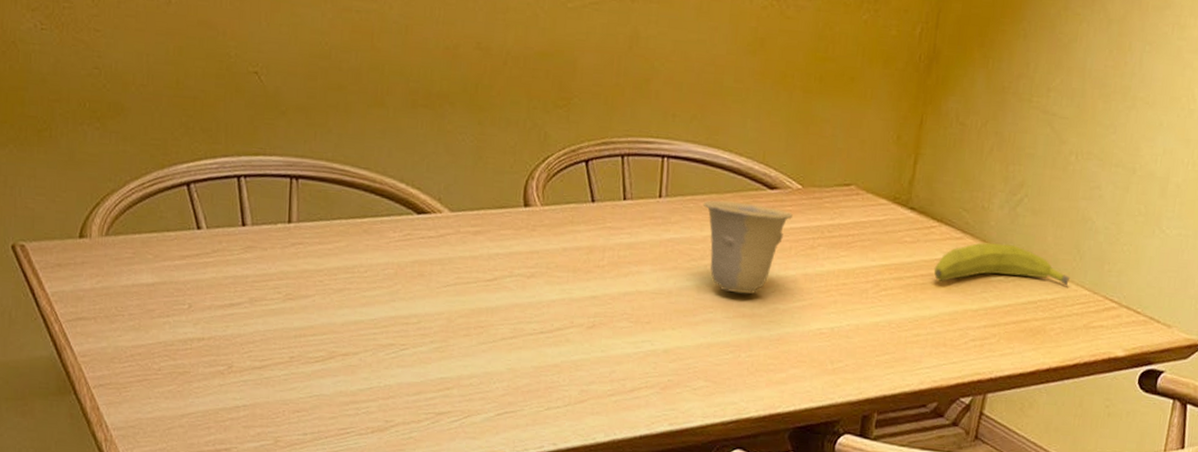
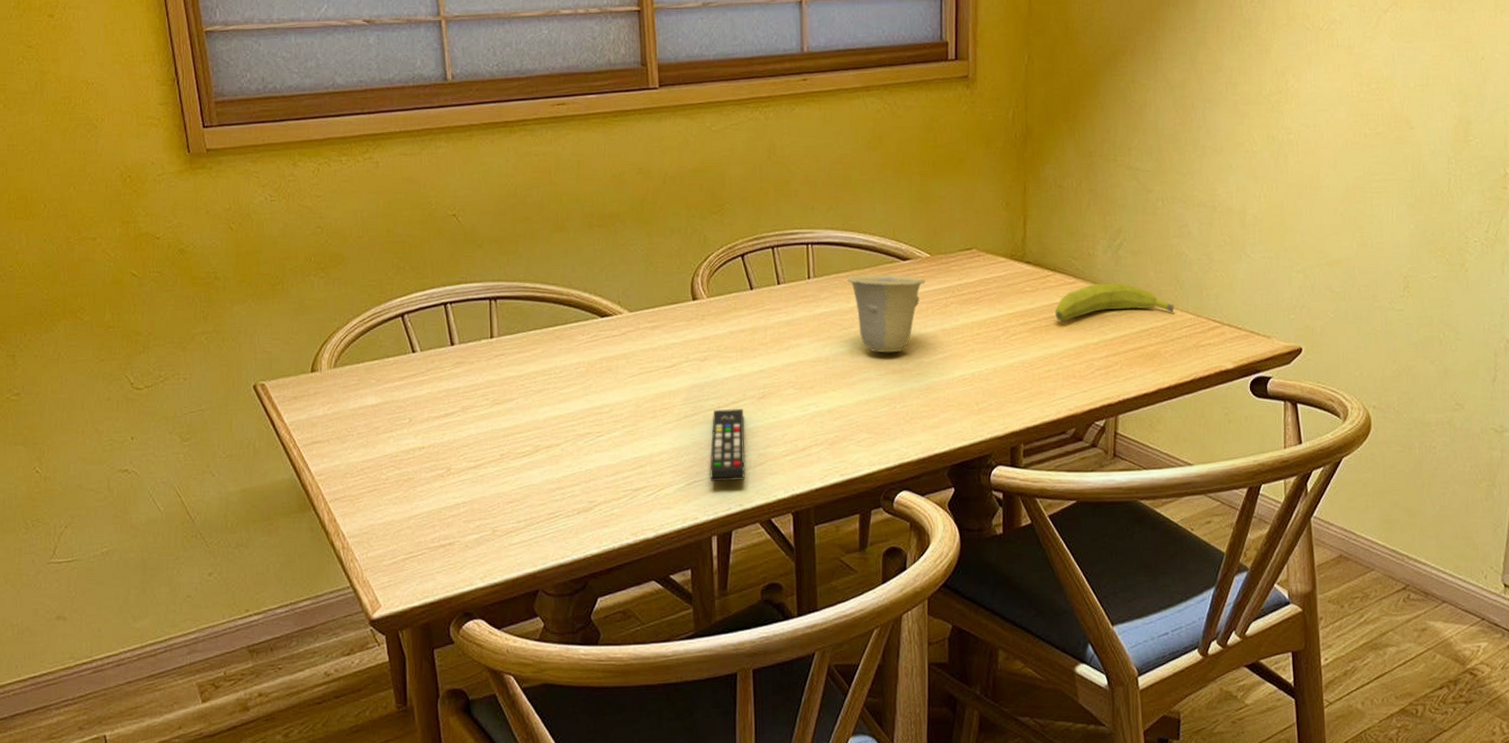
remote control: none [523,335,569,417] -> present [710,408,745,482]

